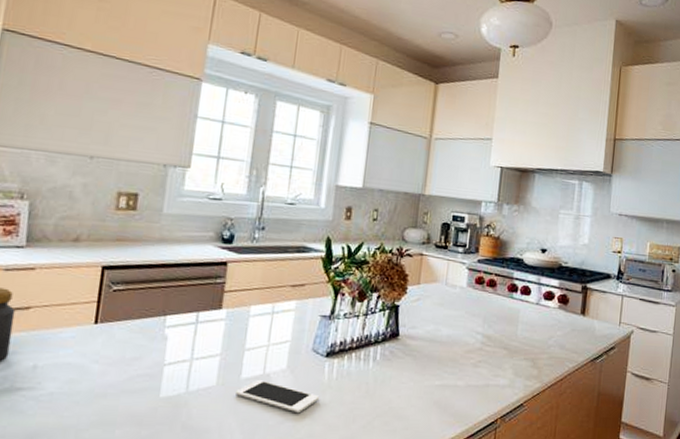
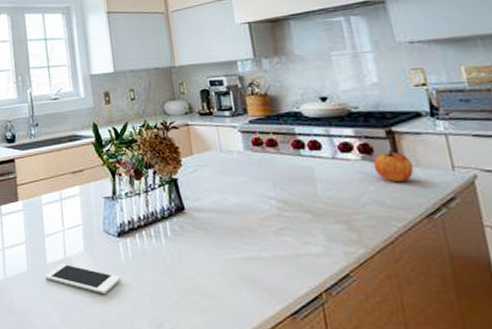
apple: none [565,303,594,331] -> present [373,150,414,183]

